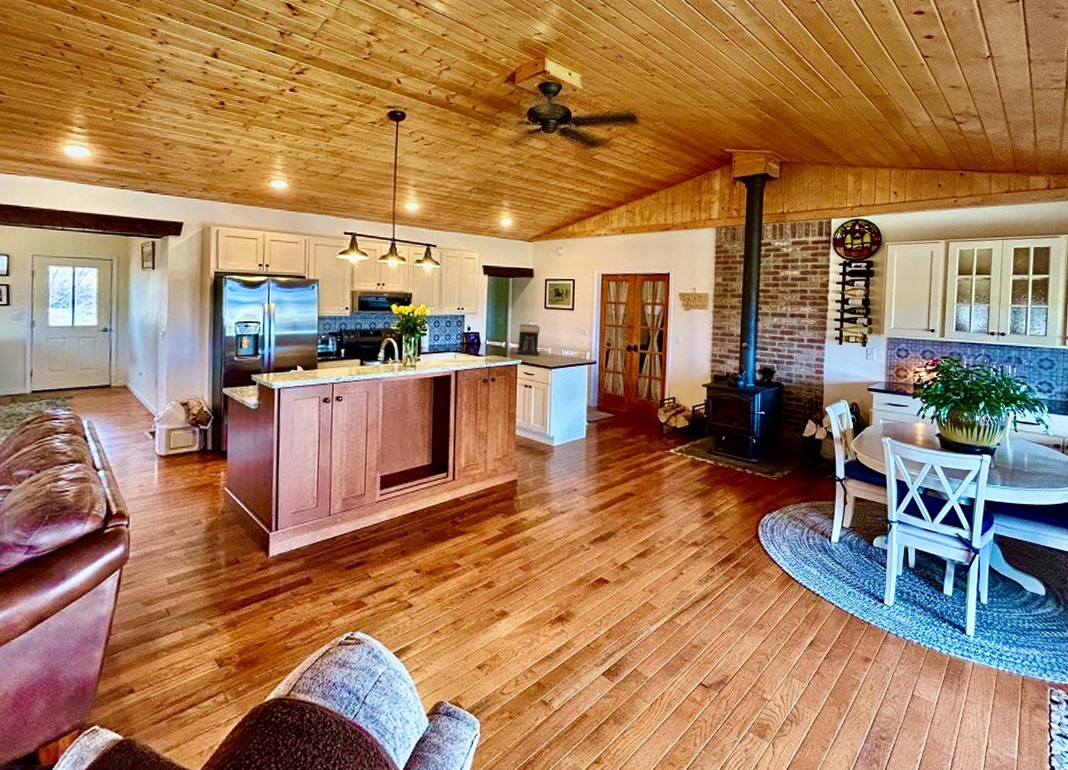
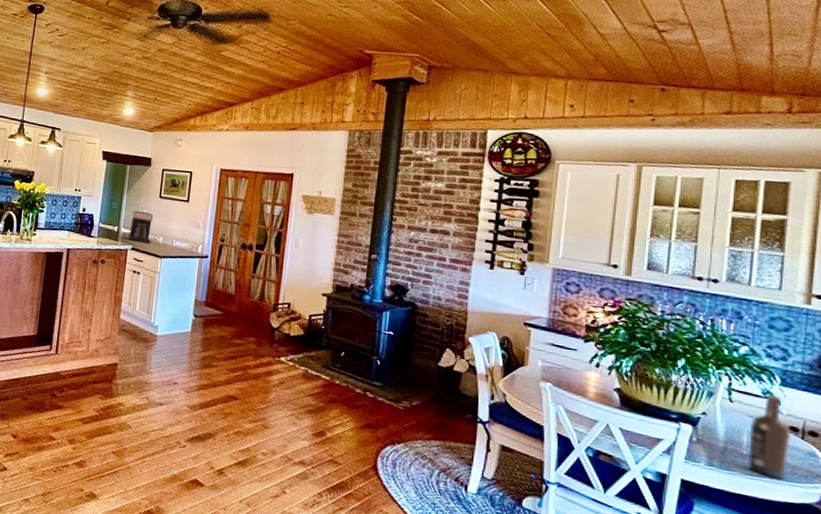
wine bottle: none [1028,421,1056,487] -> present [747,393,792,480]

